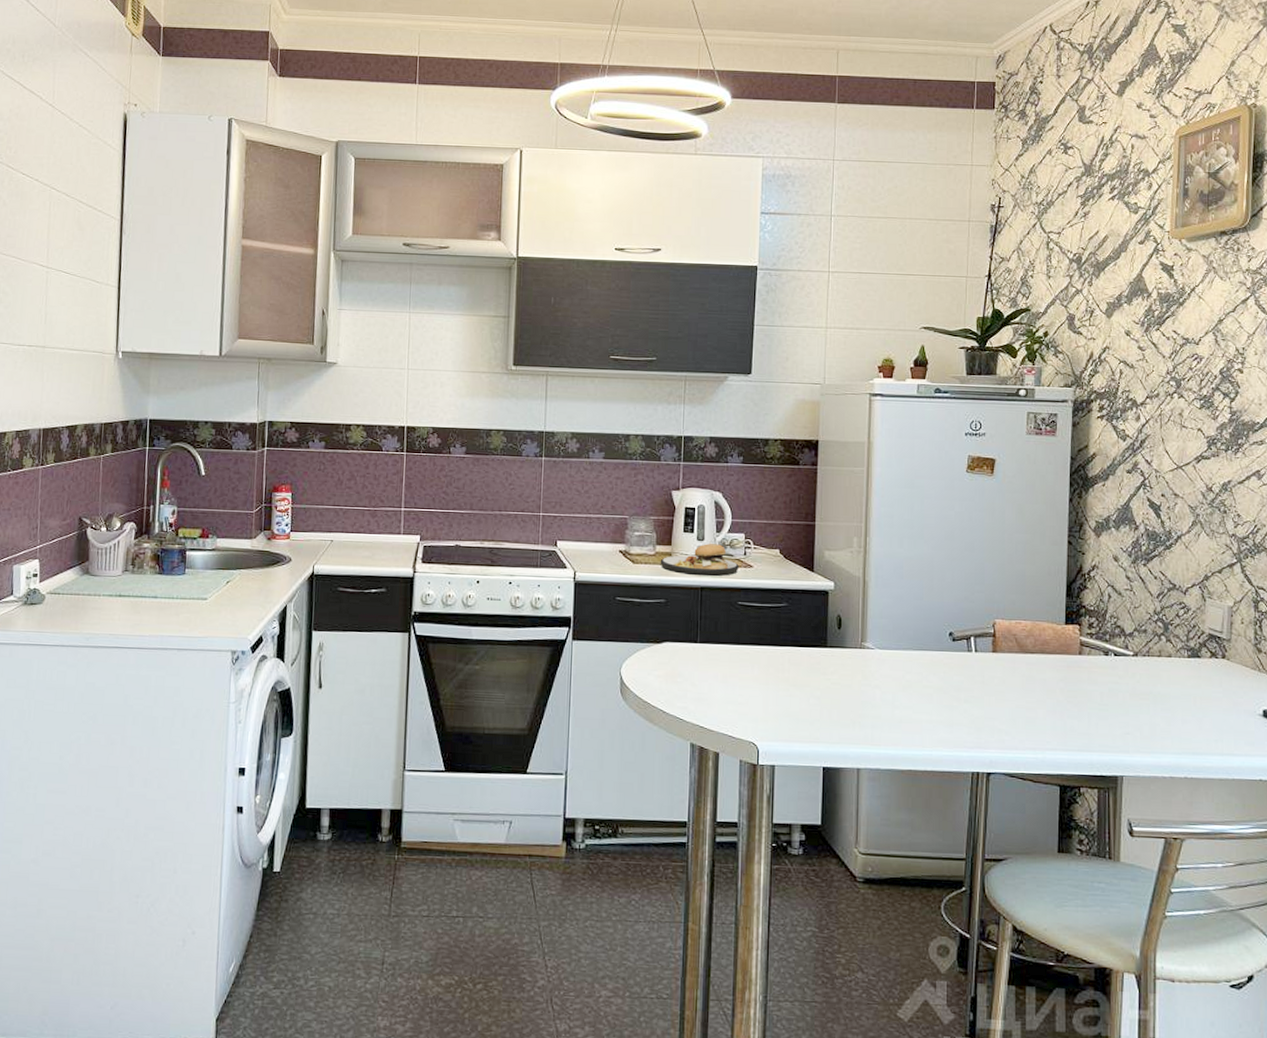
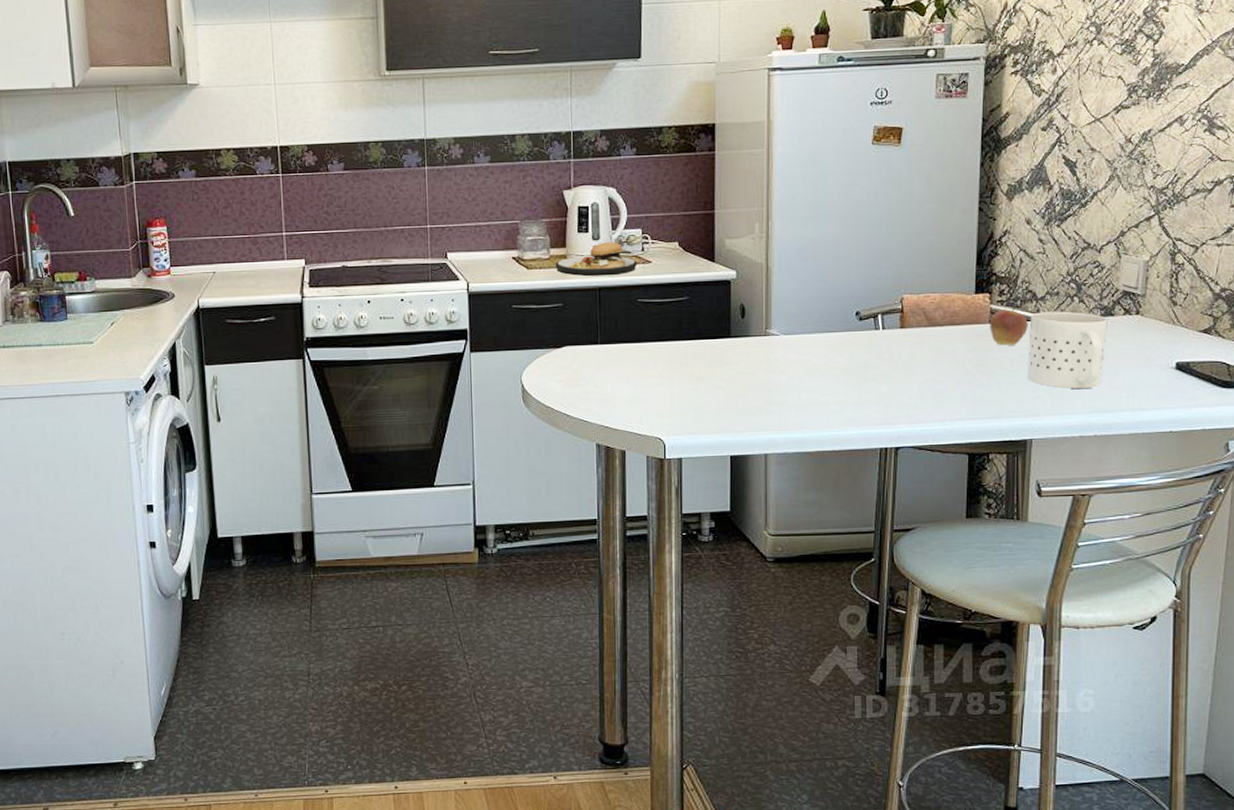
fruit: none [1080,639,1117,679] -> present [990,305,1028,346]
mug: none [1116,648,1195,729] -> present [1026,311,1108,389]

